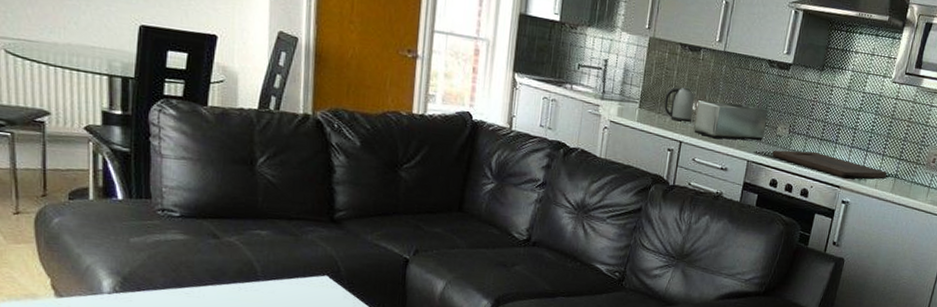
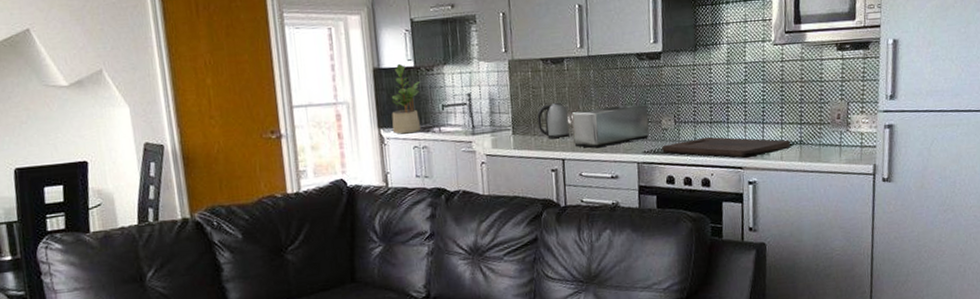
potted plant: none [527,15,563,85] -> present [391,64,422,135]

